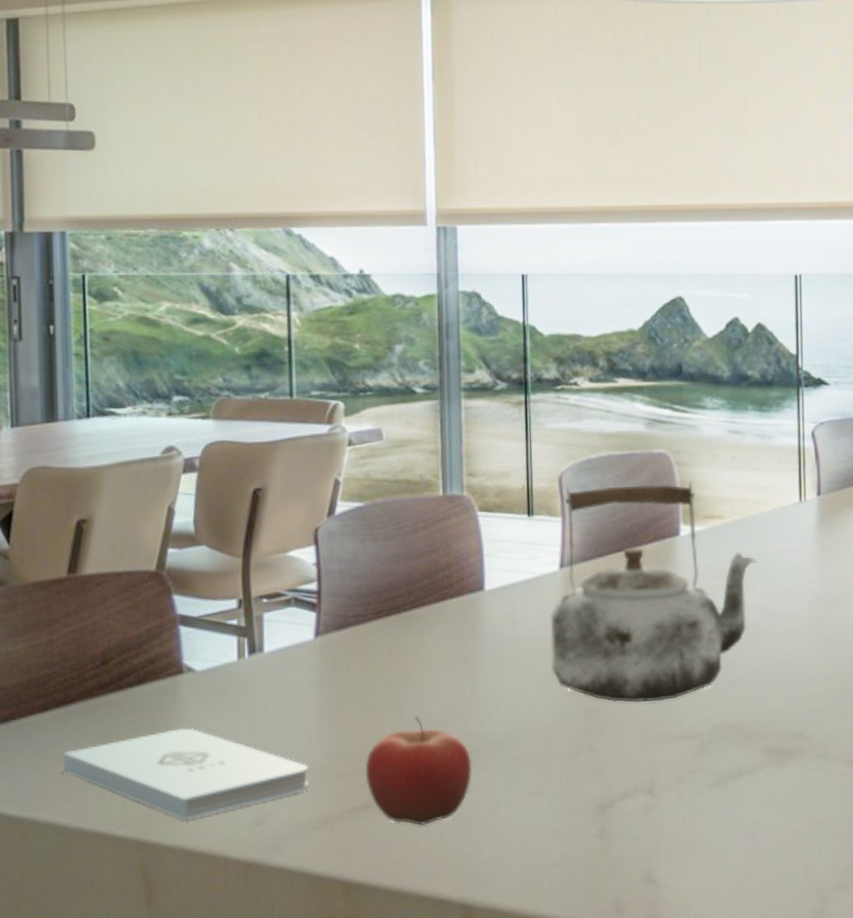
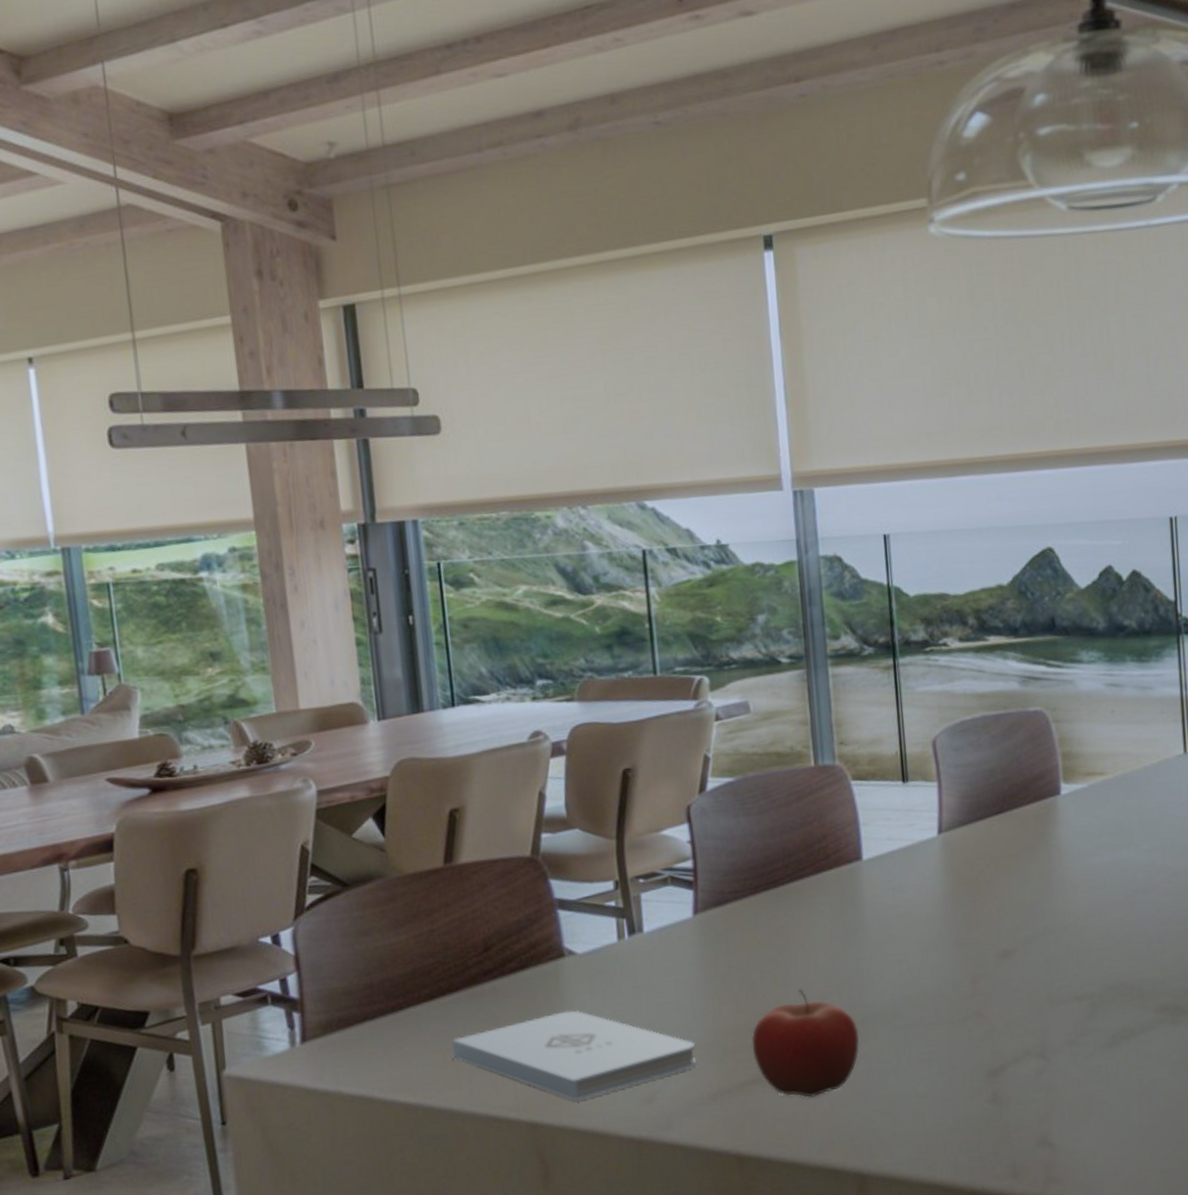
kettle: present [550,482,757,702] -> none [930,739,1142,967]

